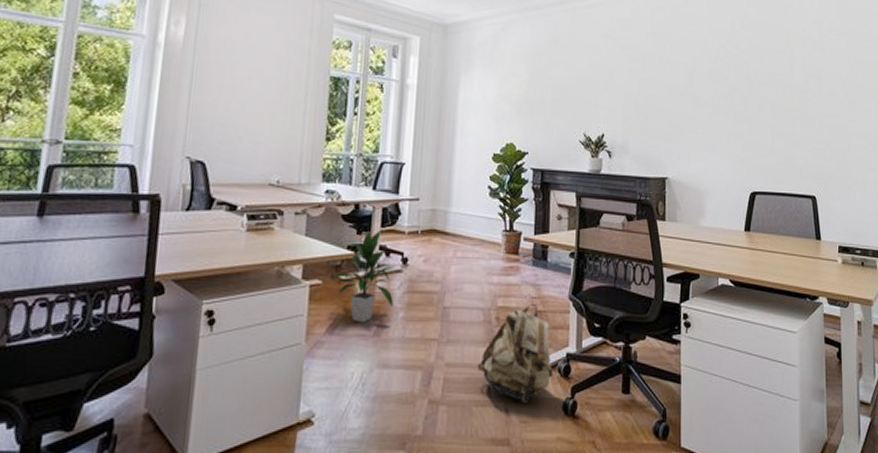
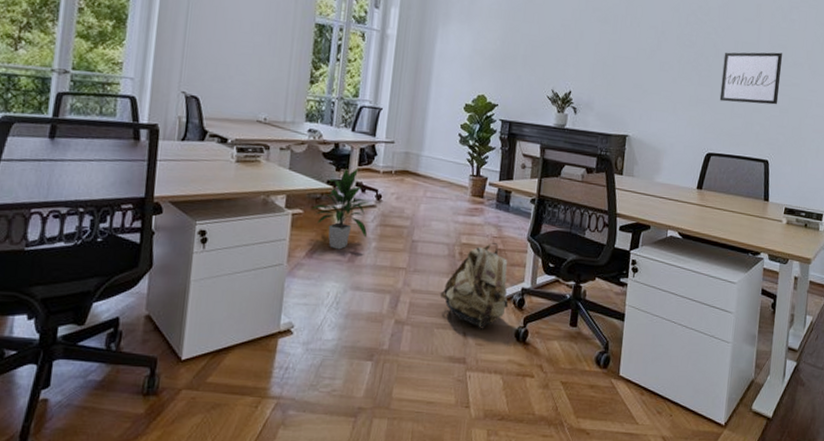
wall art: none [758,82,819,137] -> present [719,52,783,105]

